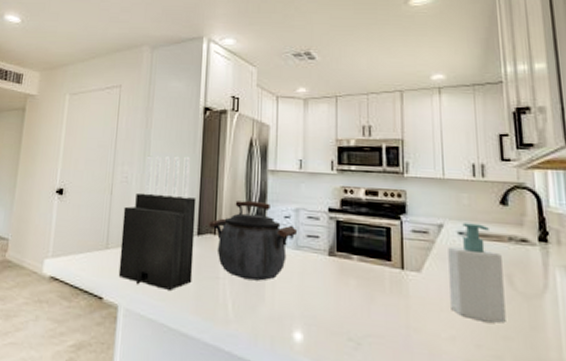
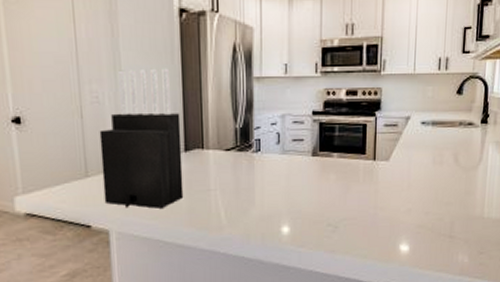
kettle: present [208,200,298,281] -> none [195,110,284,188]
soap bottle: present [448,223,506,323] -> none [410,113,452,194]

